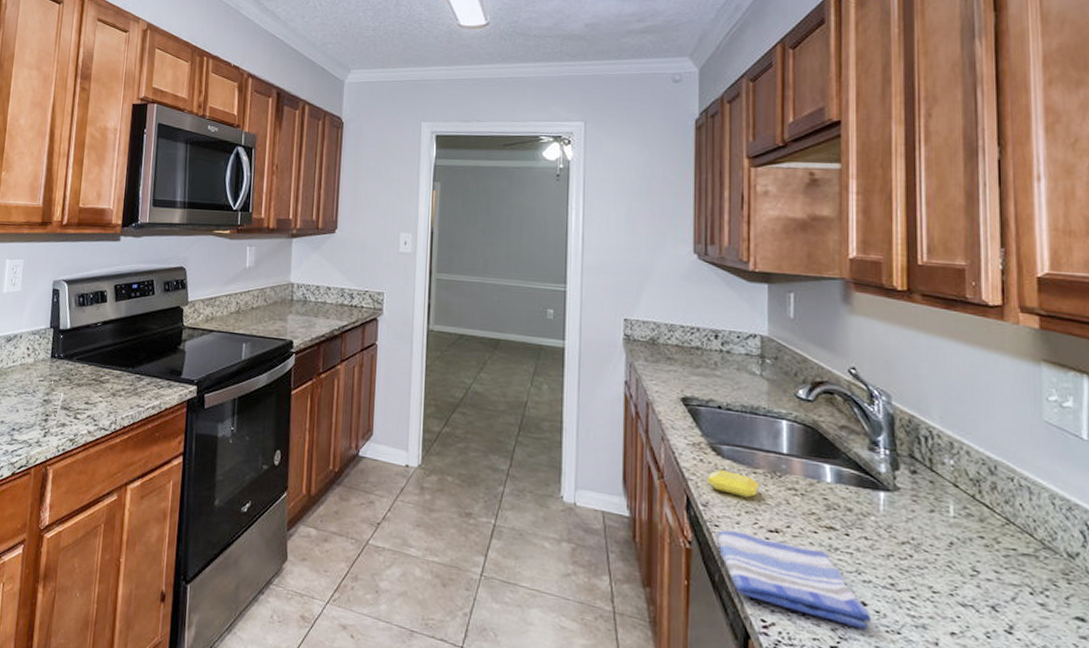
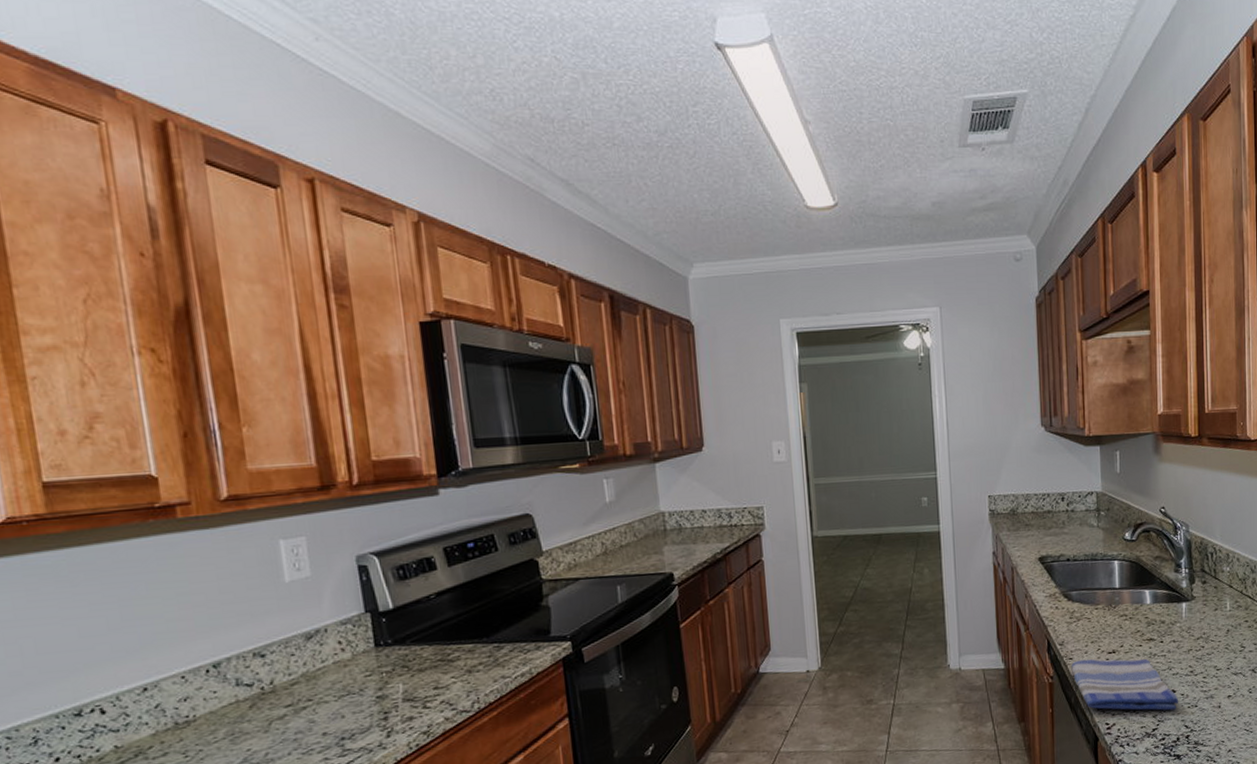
soap bar: present [708,470,759,498] -> none [1062,611,1100,631]

